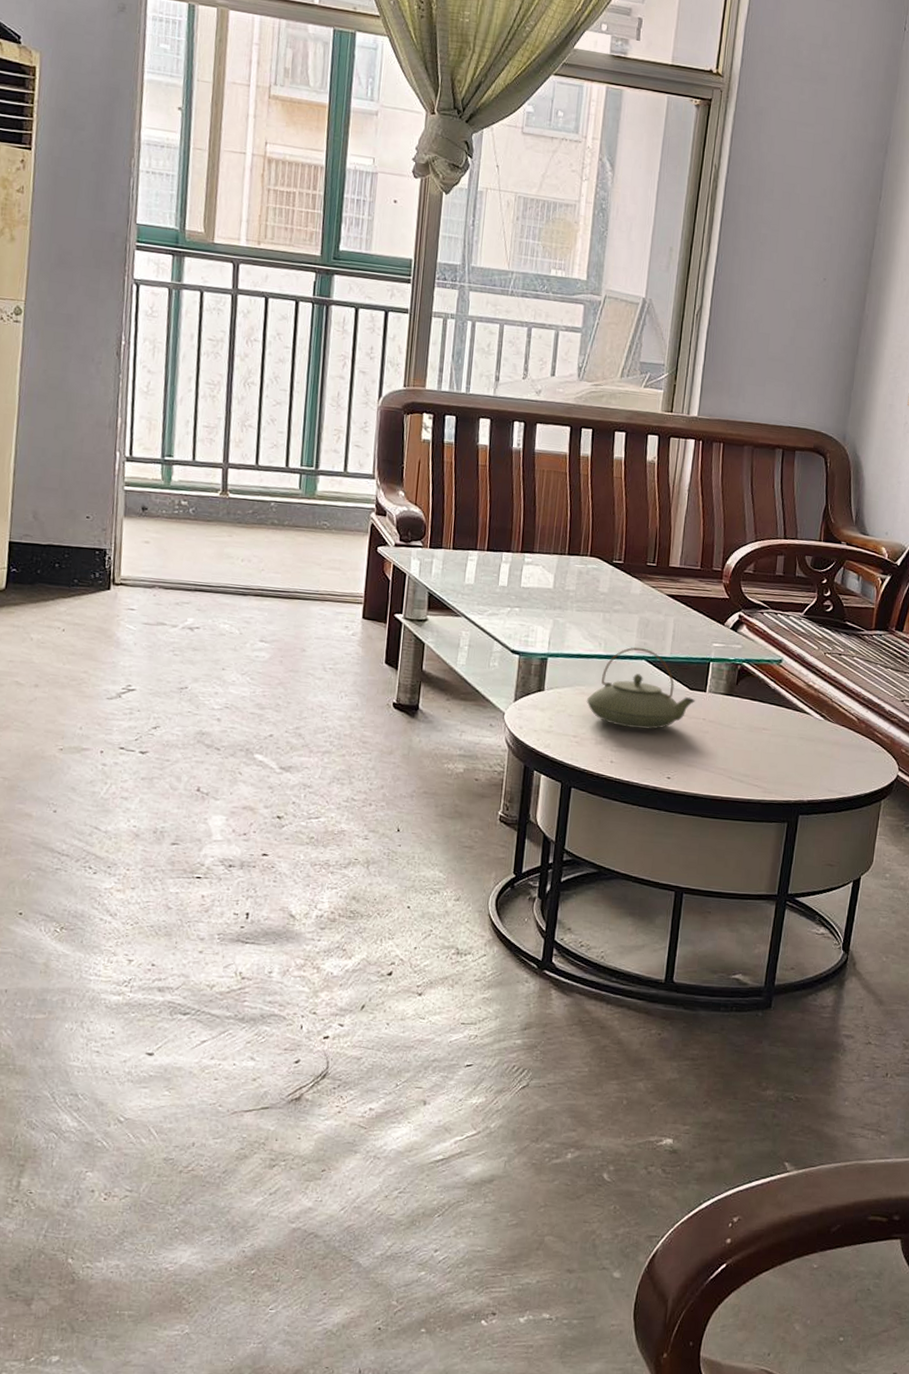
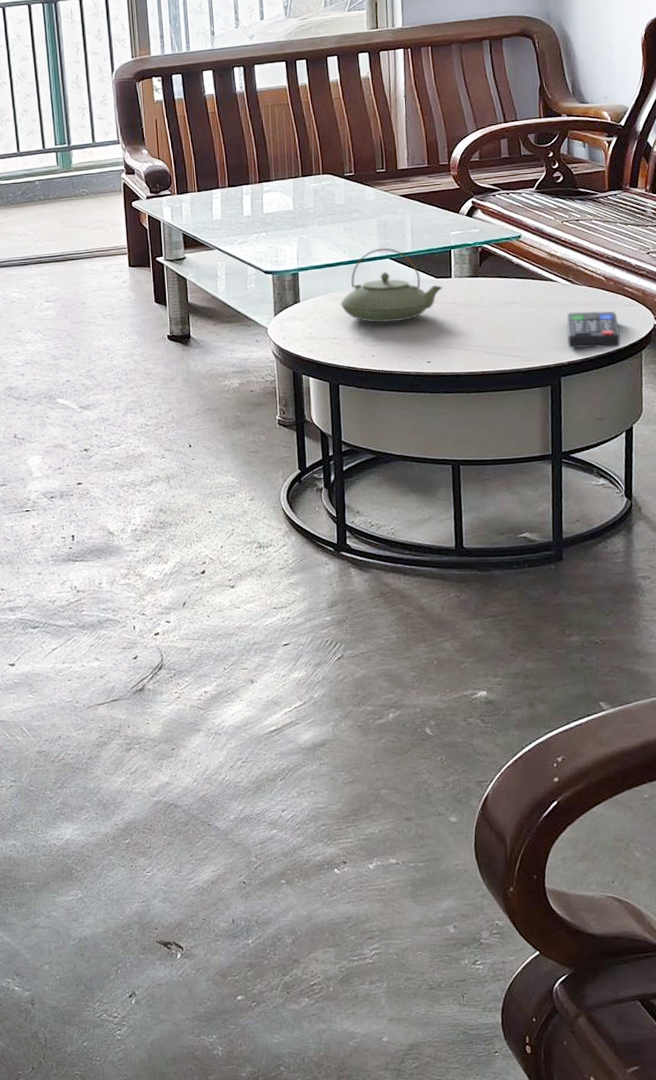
remote control: none [811,749,864,794] -> present [566,311,620,349]

